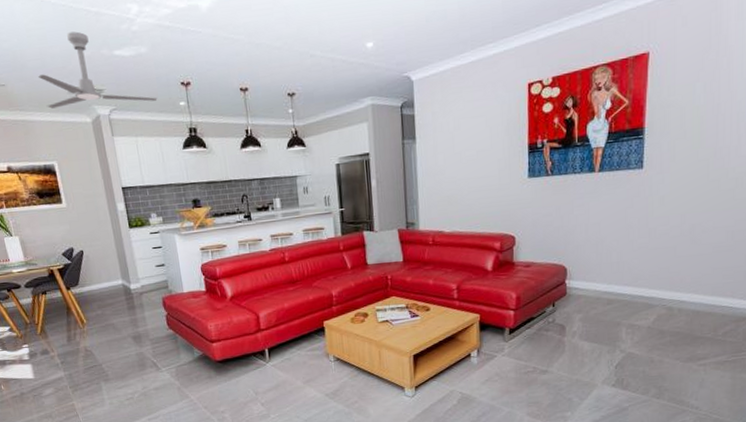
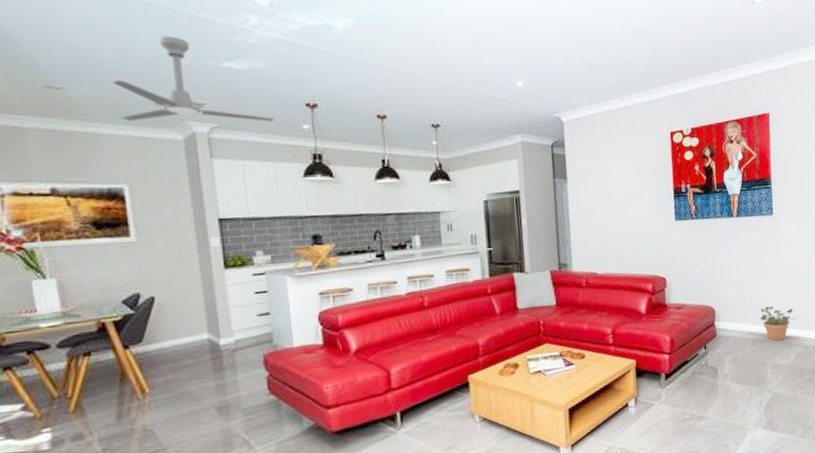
potted plant: none [616,265,663,301] -> present [758,305,798,341]

